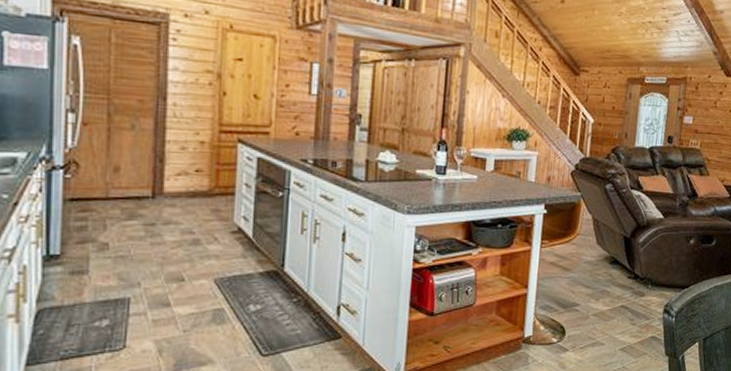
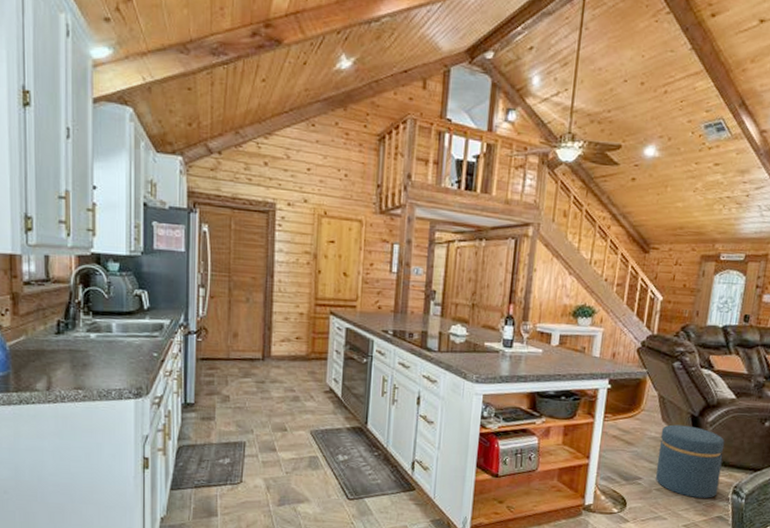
ottoman: none [592,247,655,320] -> present [656,424,725,498]

